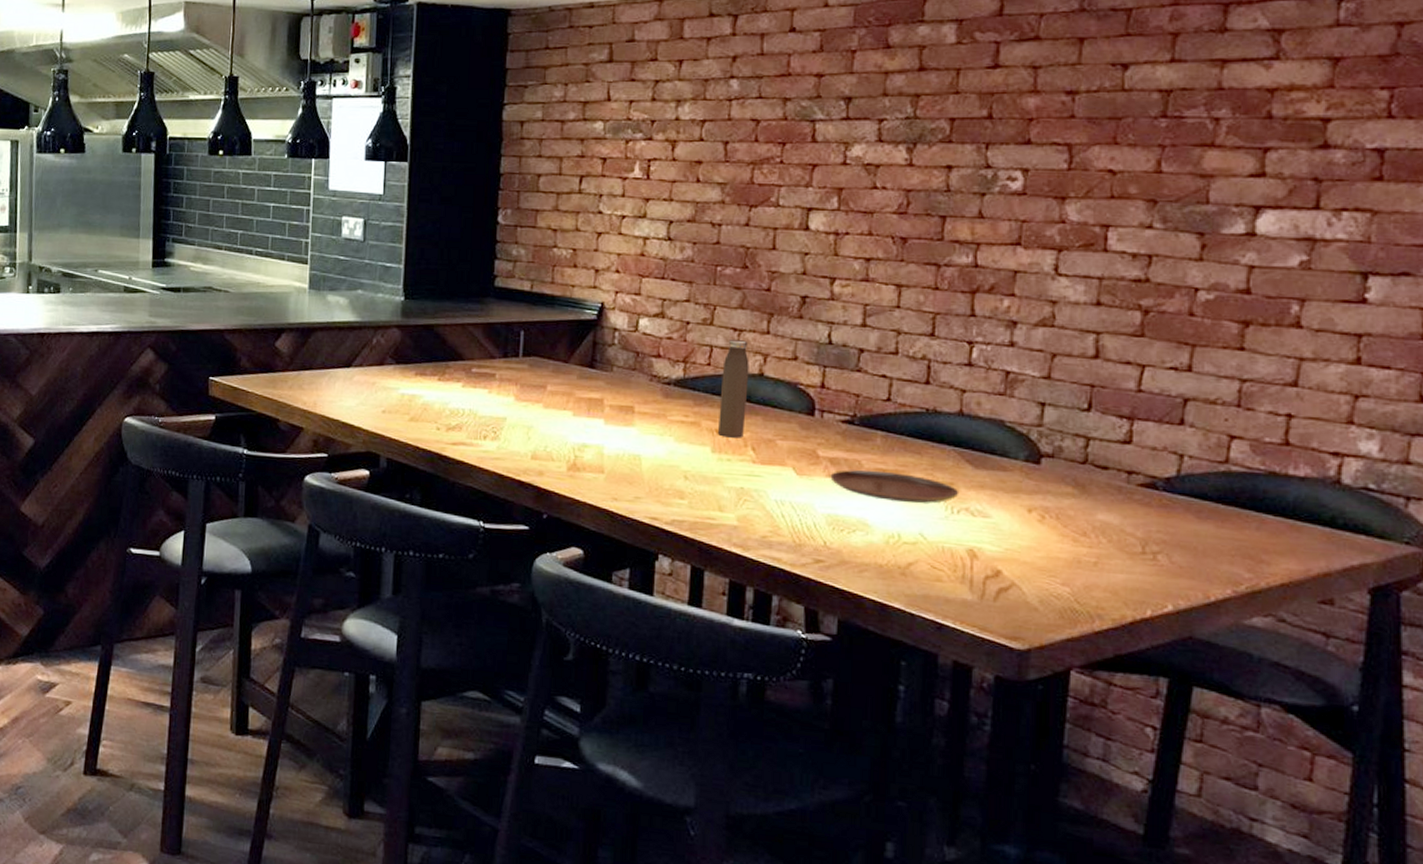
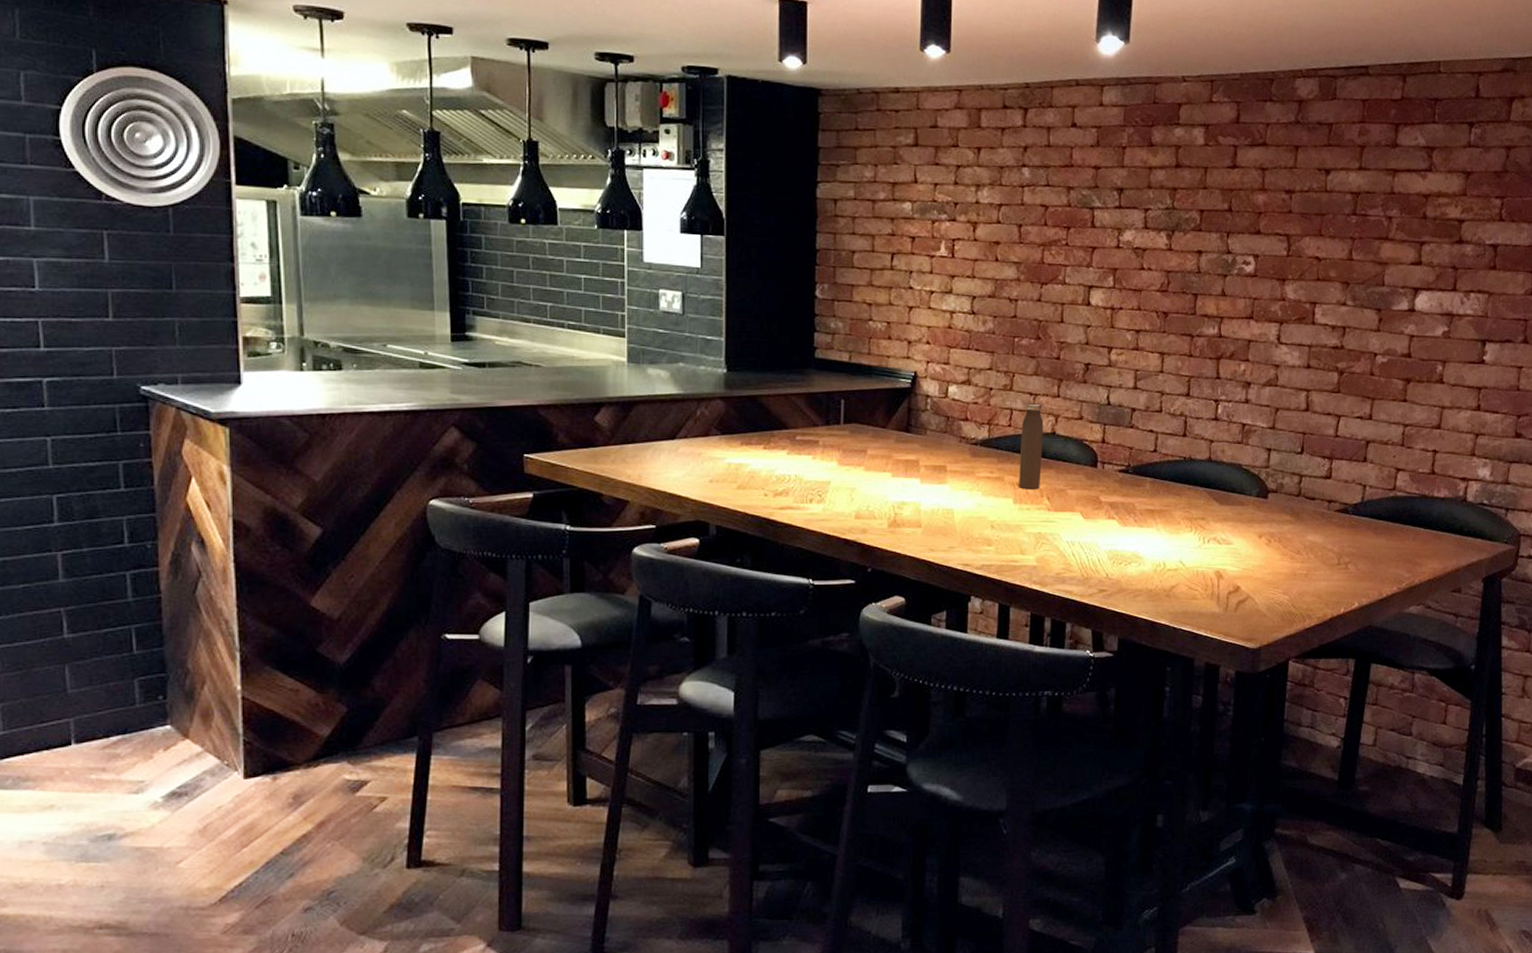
plate: present [830,469,960,504] -> none [1110,511,1209,536]

